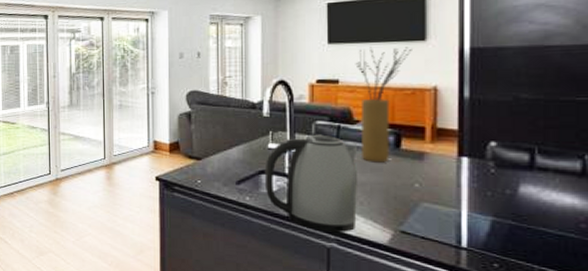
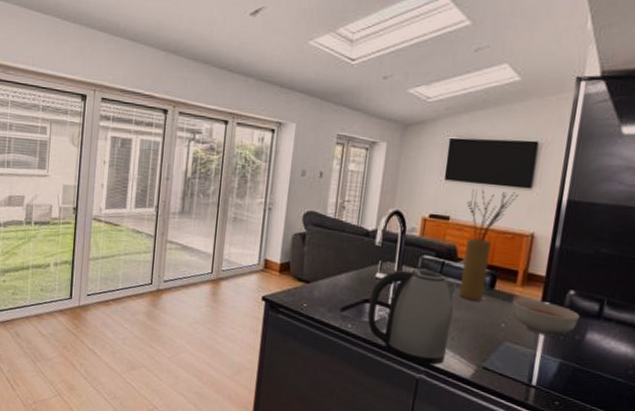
bowl: none [424,155,508,193] -> present [512,298,581,336]

